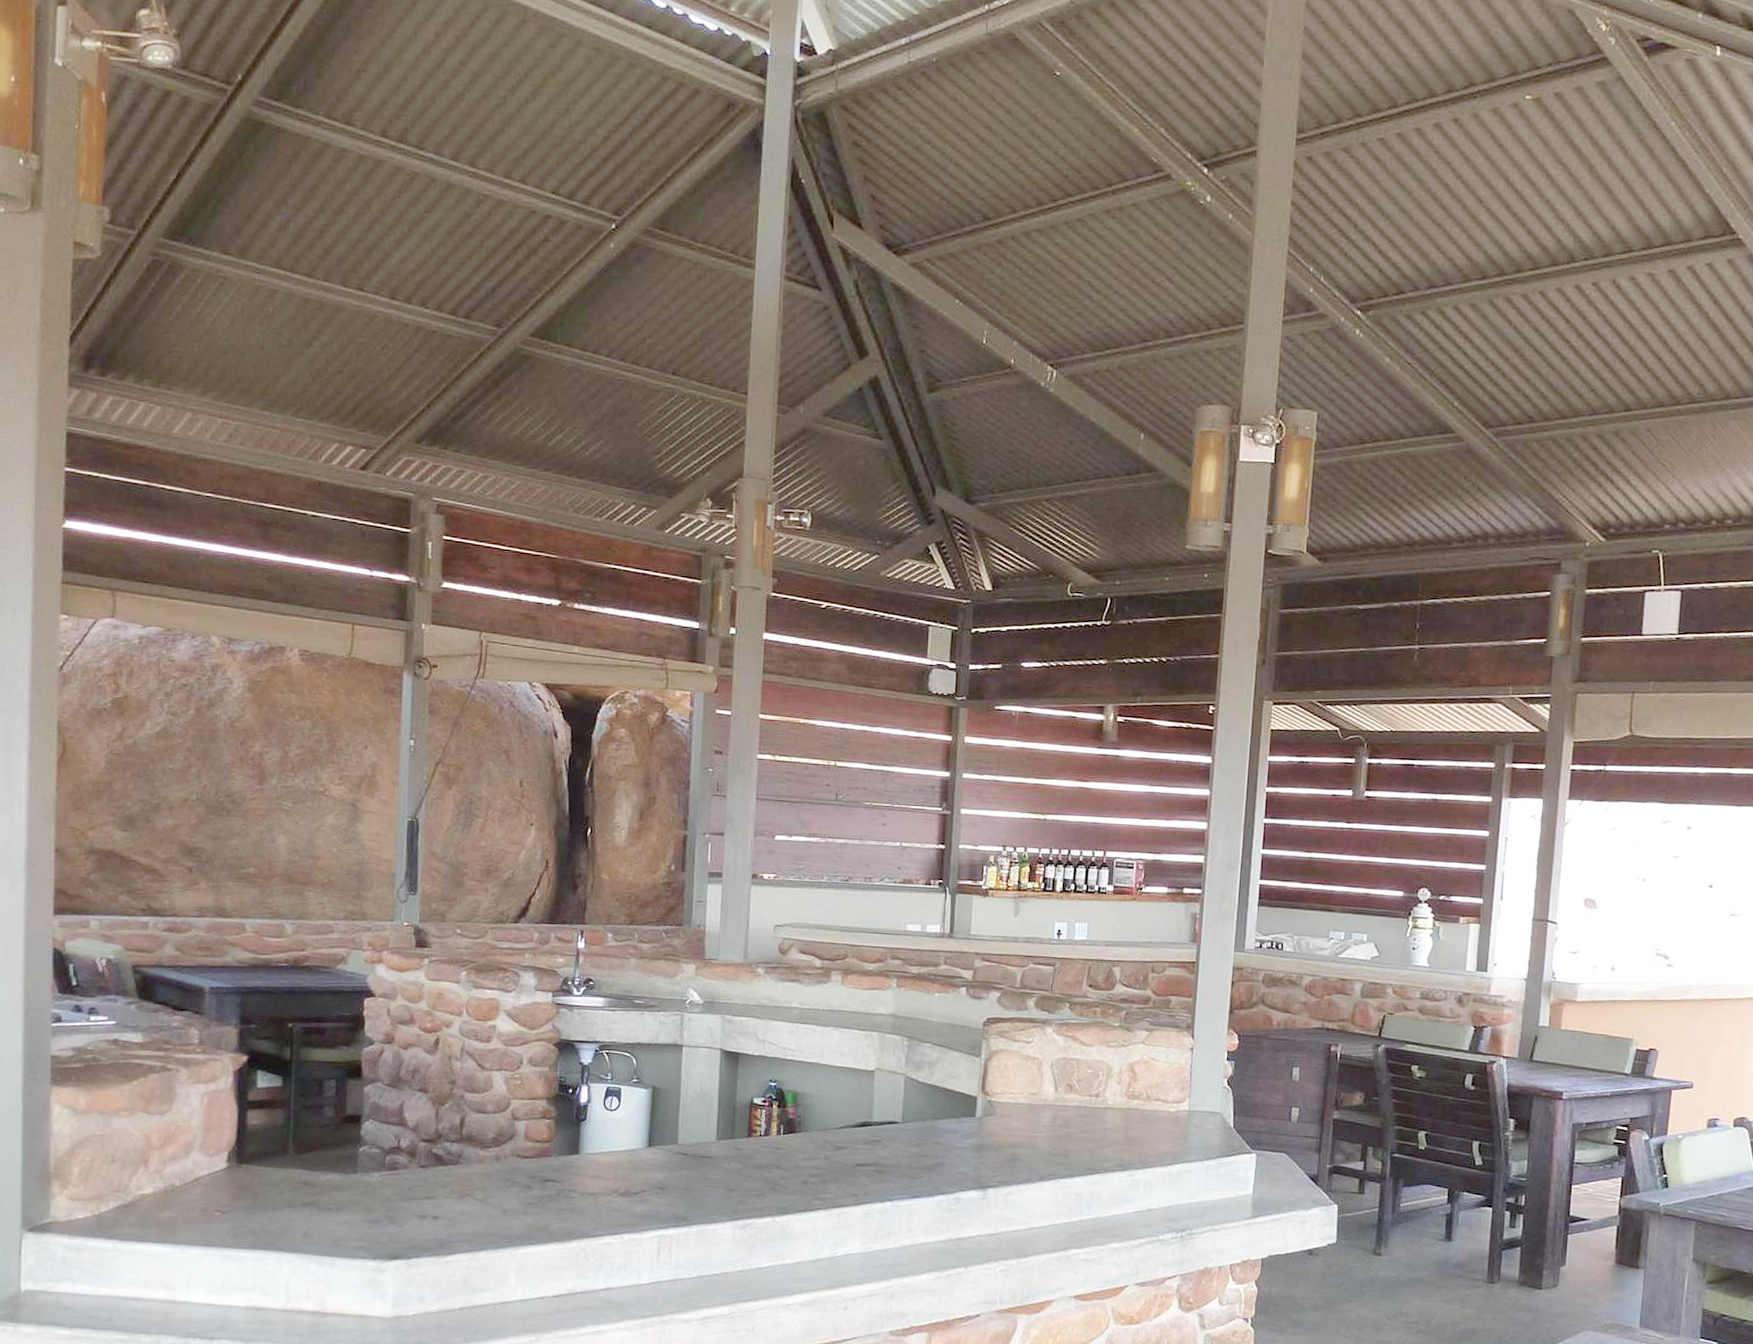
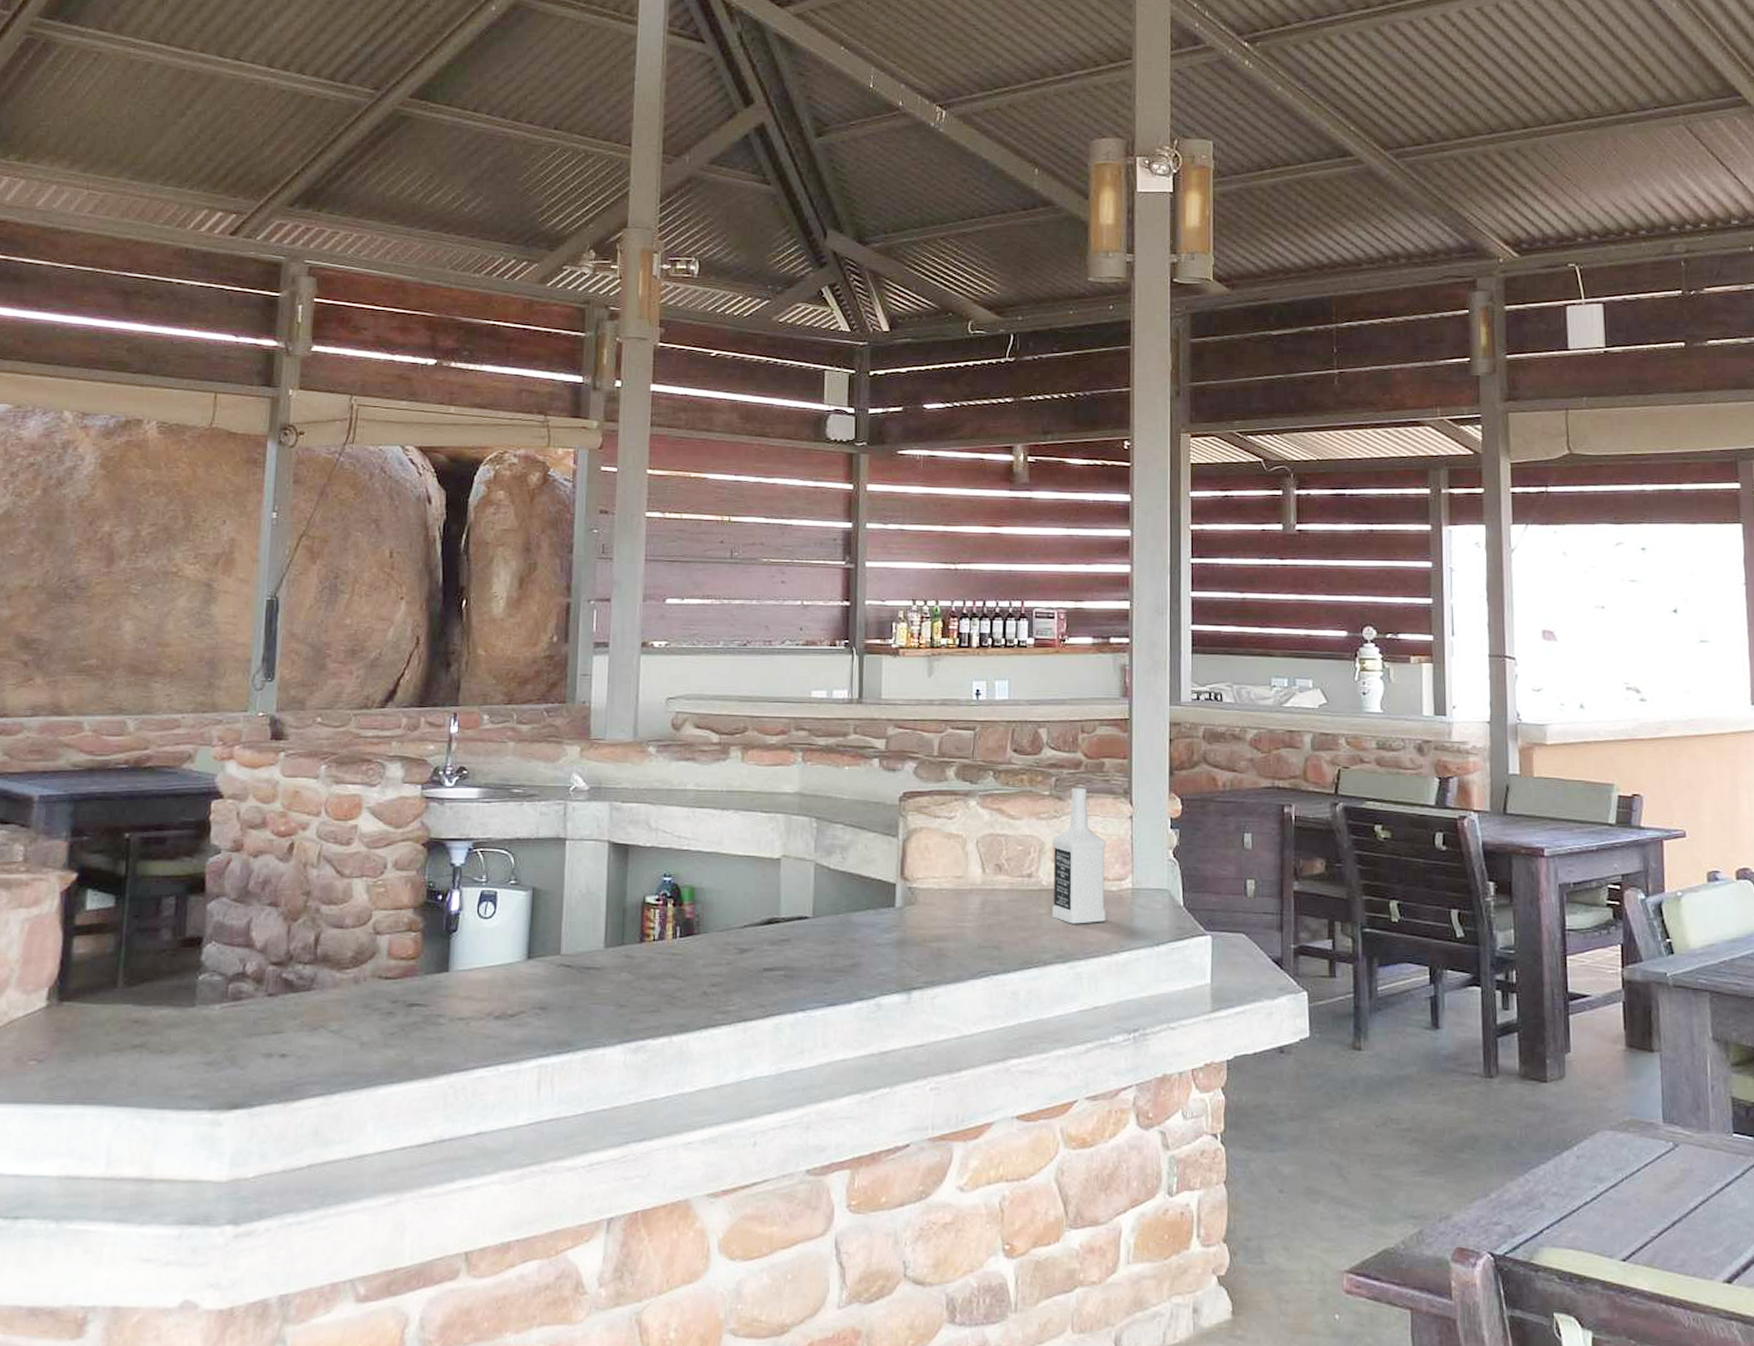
vodka: none [1115,1020,1168,1139] -> present [1052,787,1106,924]

